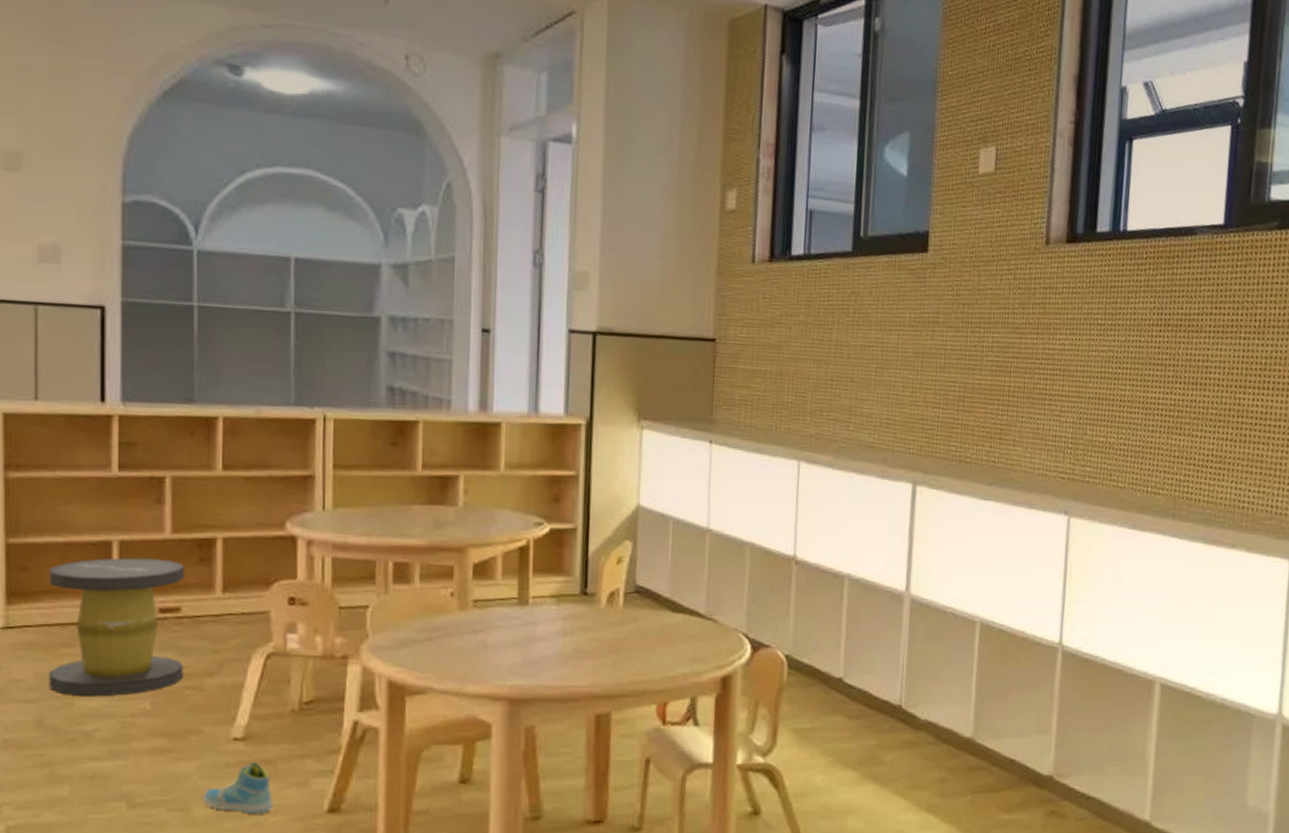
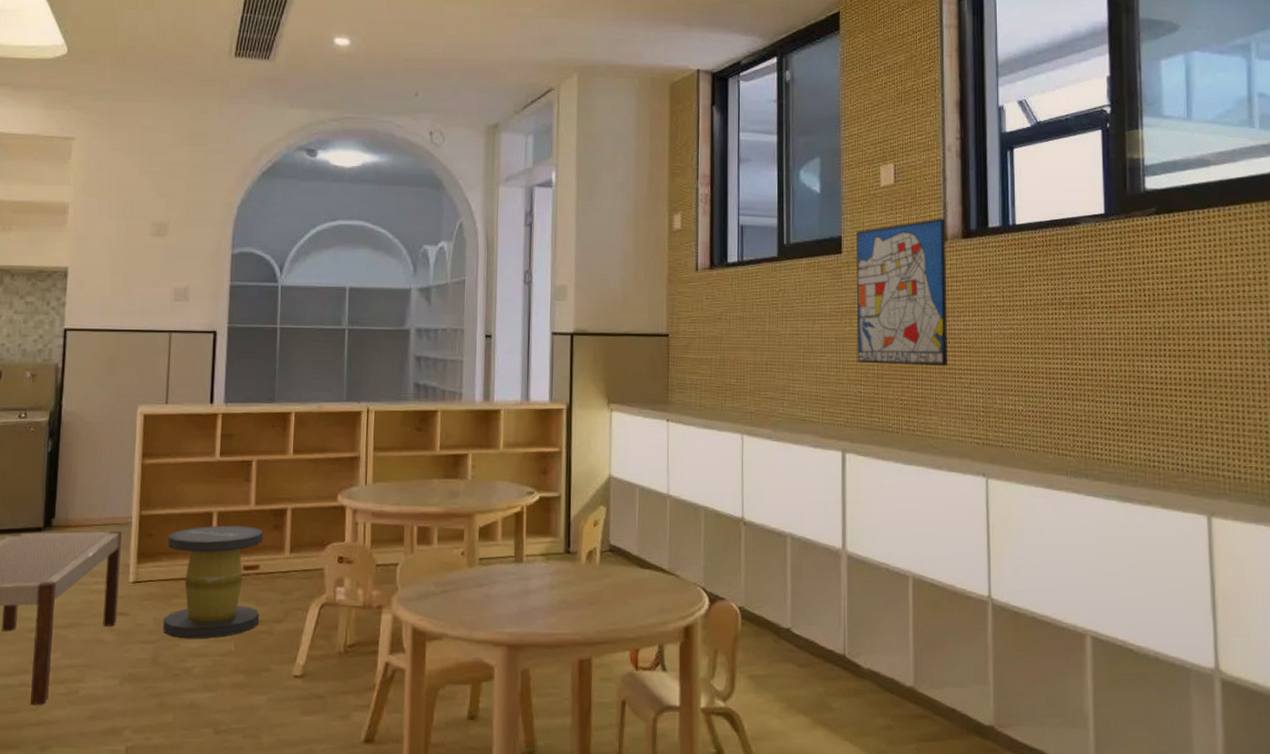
sneaker: present [203,762,273,814] -> none [269,697,322,743]
wall art: none [936,217,1050,390] -> present [856,218,947,366]

